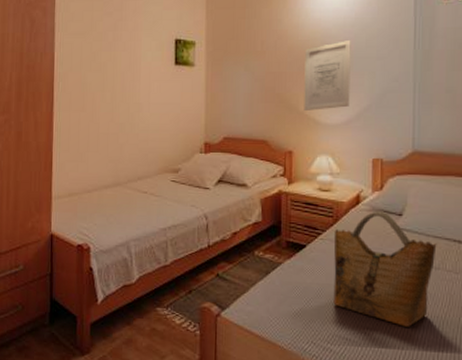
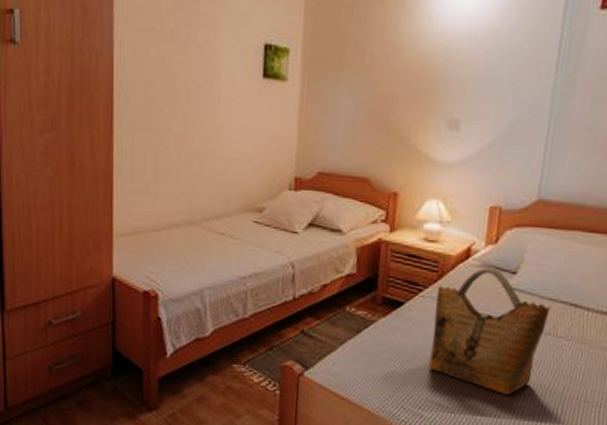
wall art: present [304,41,351,110] -> none [415,57,481,145]

